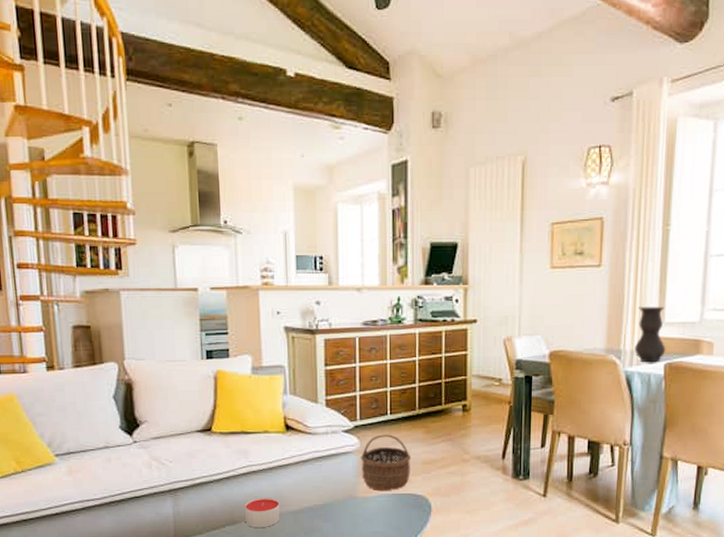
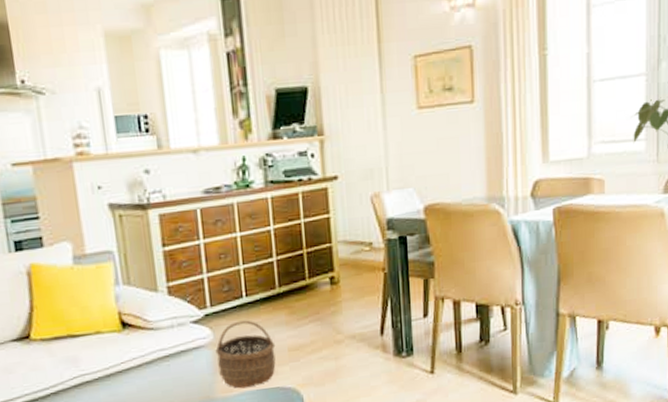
vase: present [635,306,666,362] -> none [519,143,553,209]

